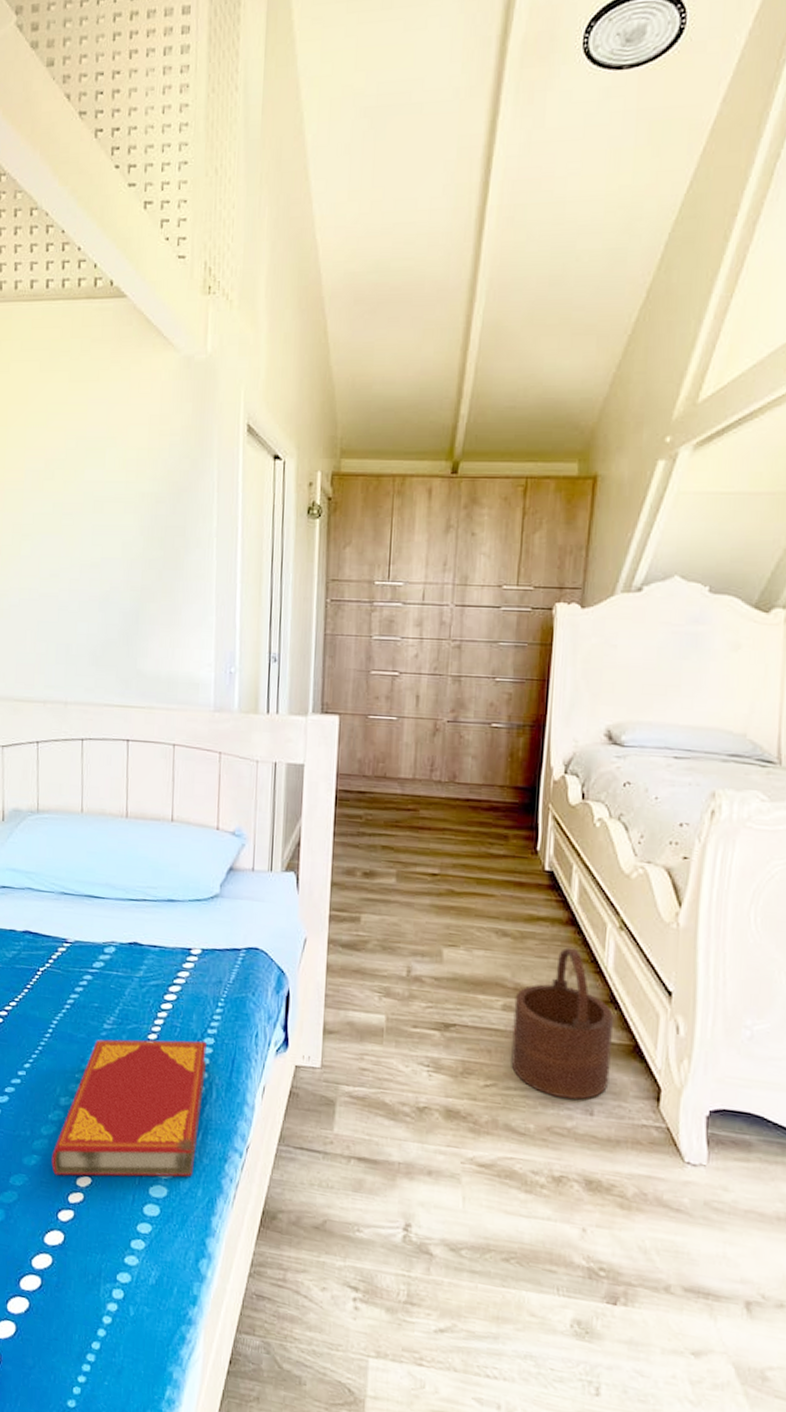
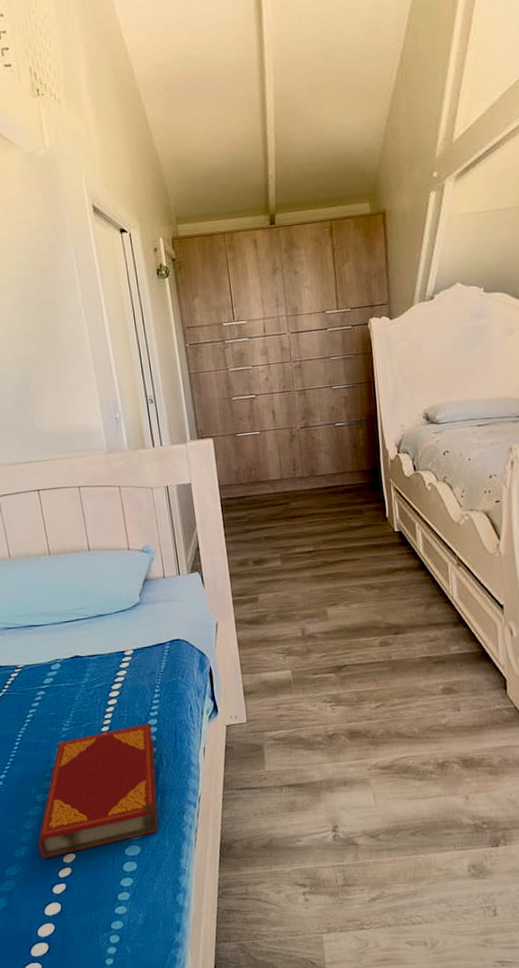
wooden bucket: present [511,947,613,1100] -> none [388,587,468,703]

